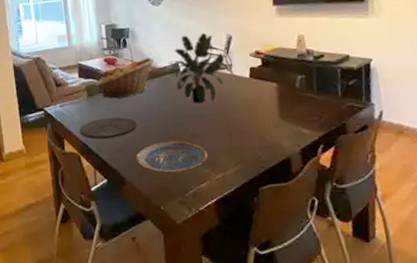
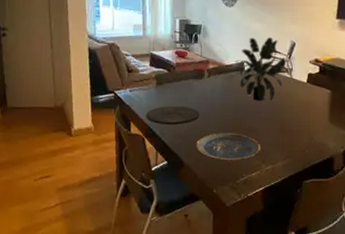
fruit basket: present [94,58,155,99] -> none [164,55,222,90]

